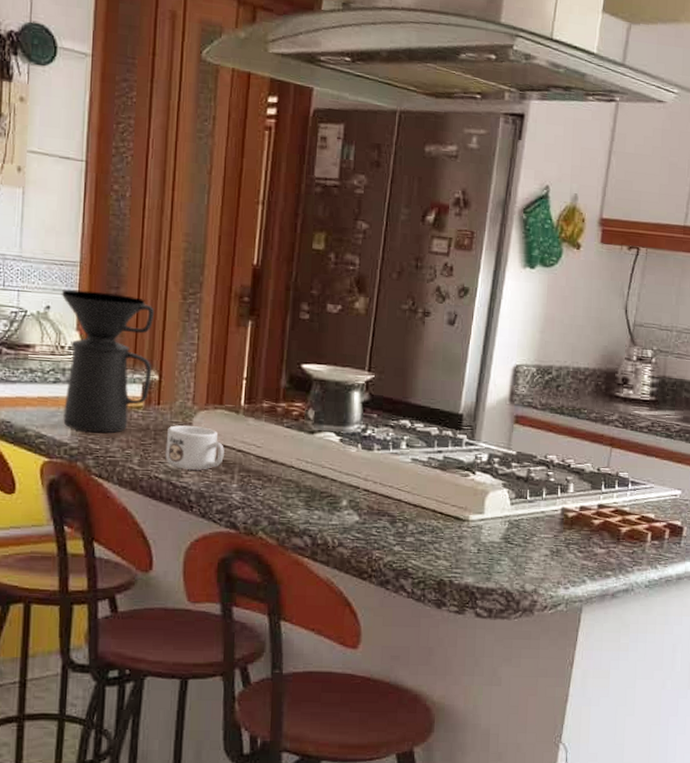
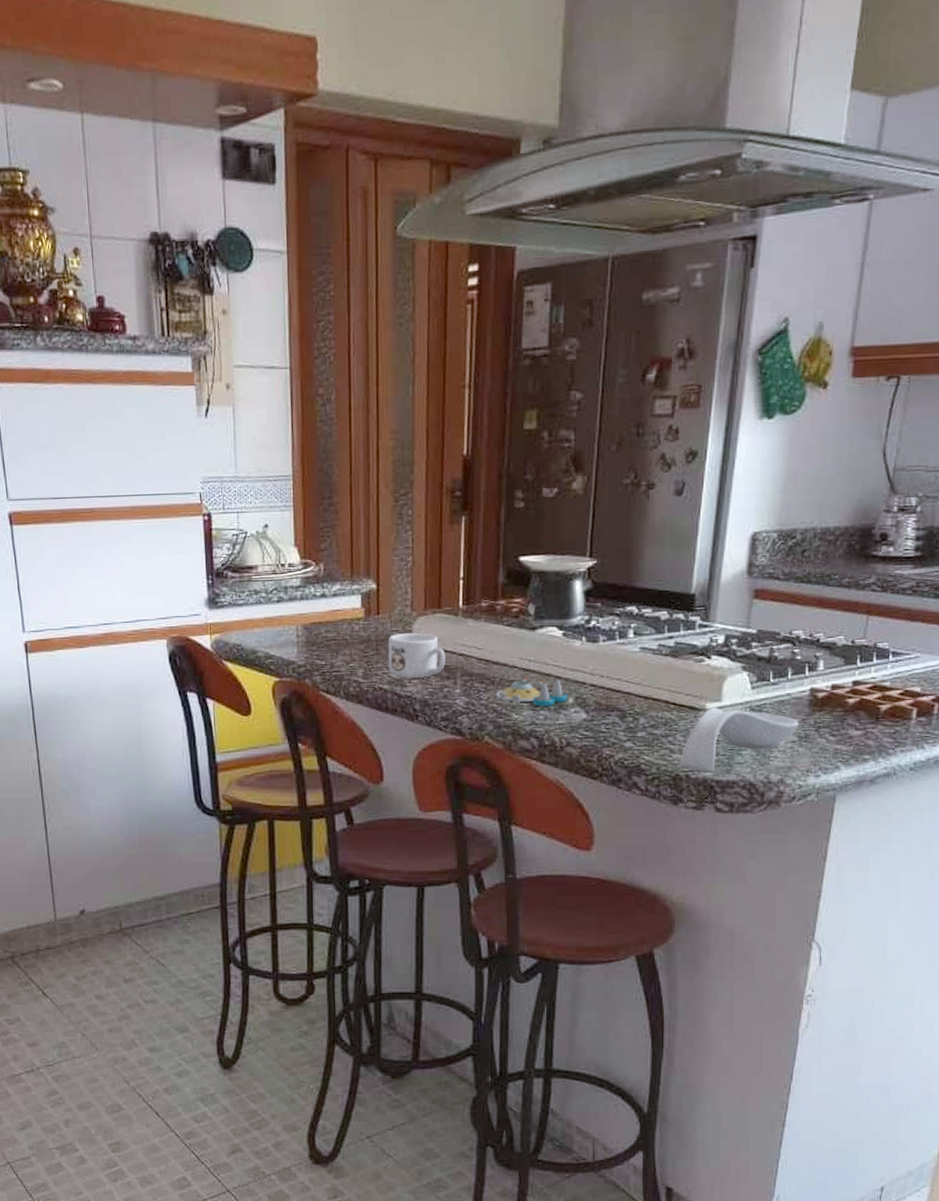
coffee maker: present [61,289,155,434] -> none [277,504,369,648]
salt and pepper shaker set: none [271,477,342,507] -> present [495,676,568,707]
spoon rest: none [444,519,552,579] -> present [680,707,799,772]

